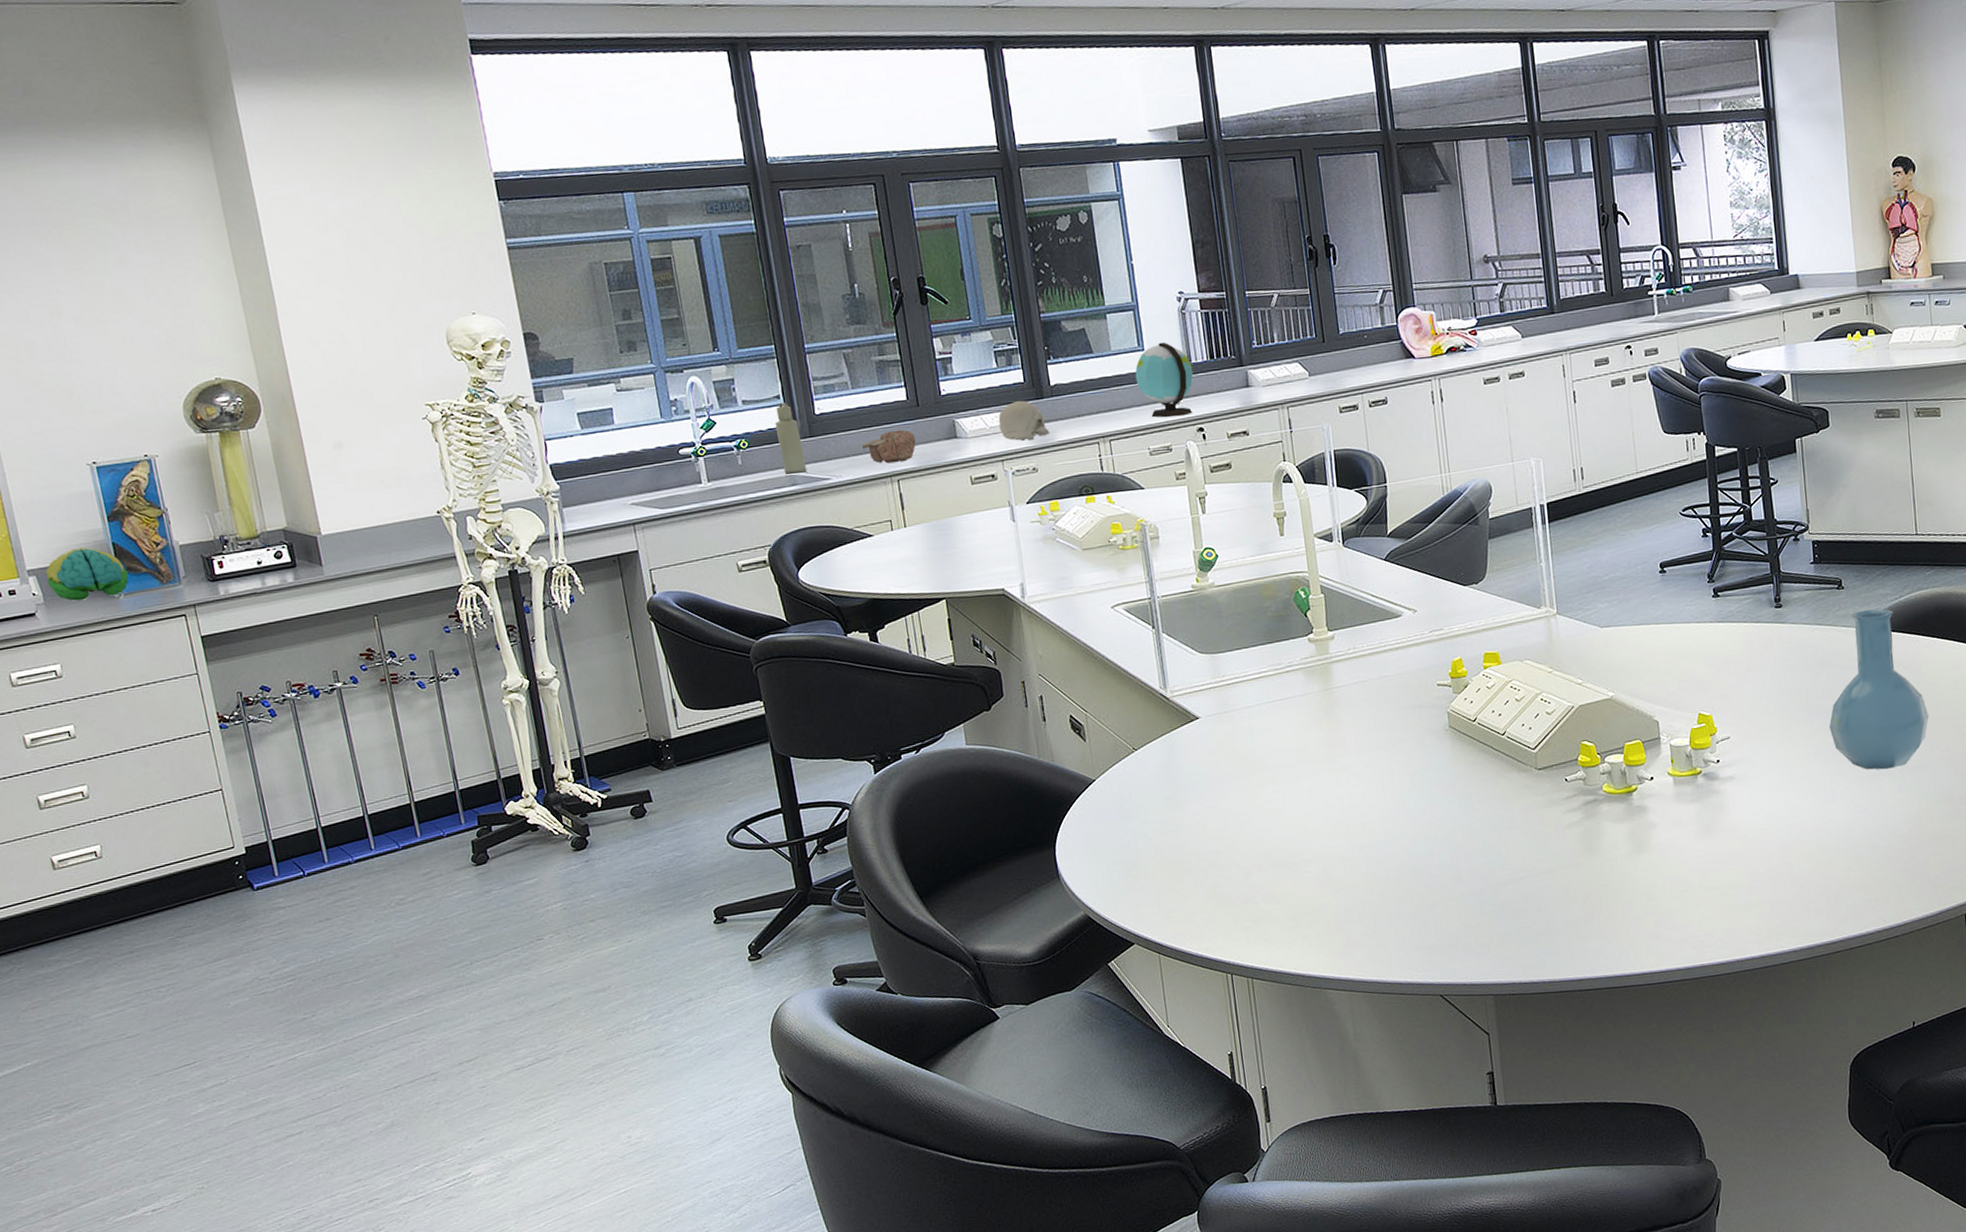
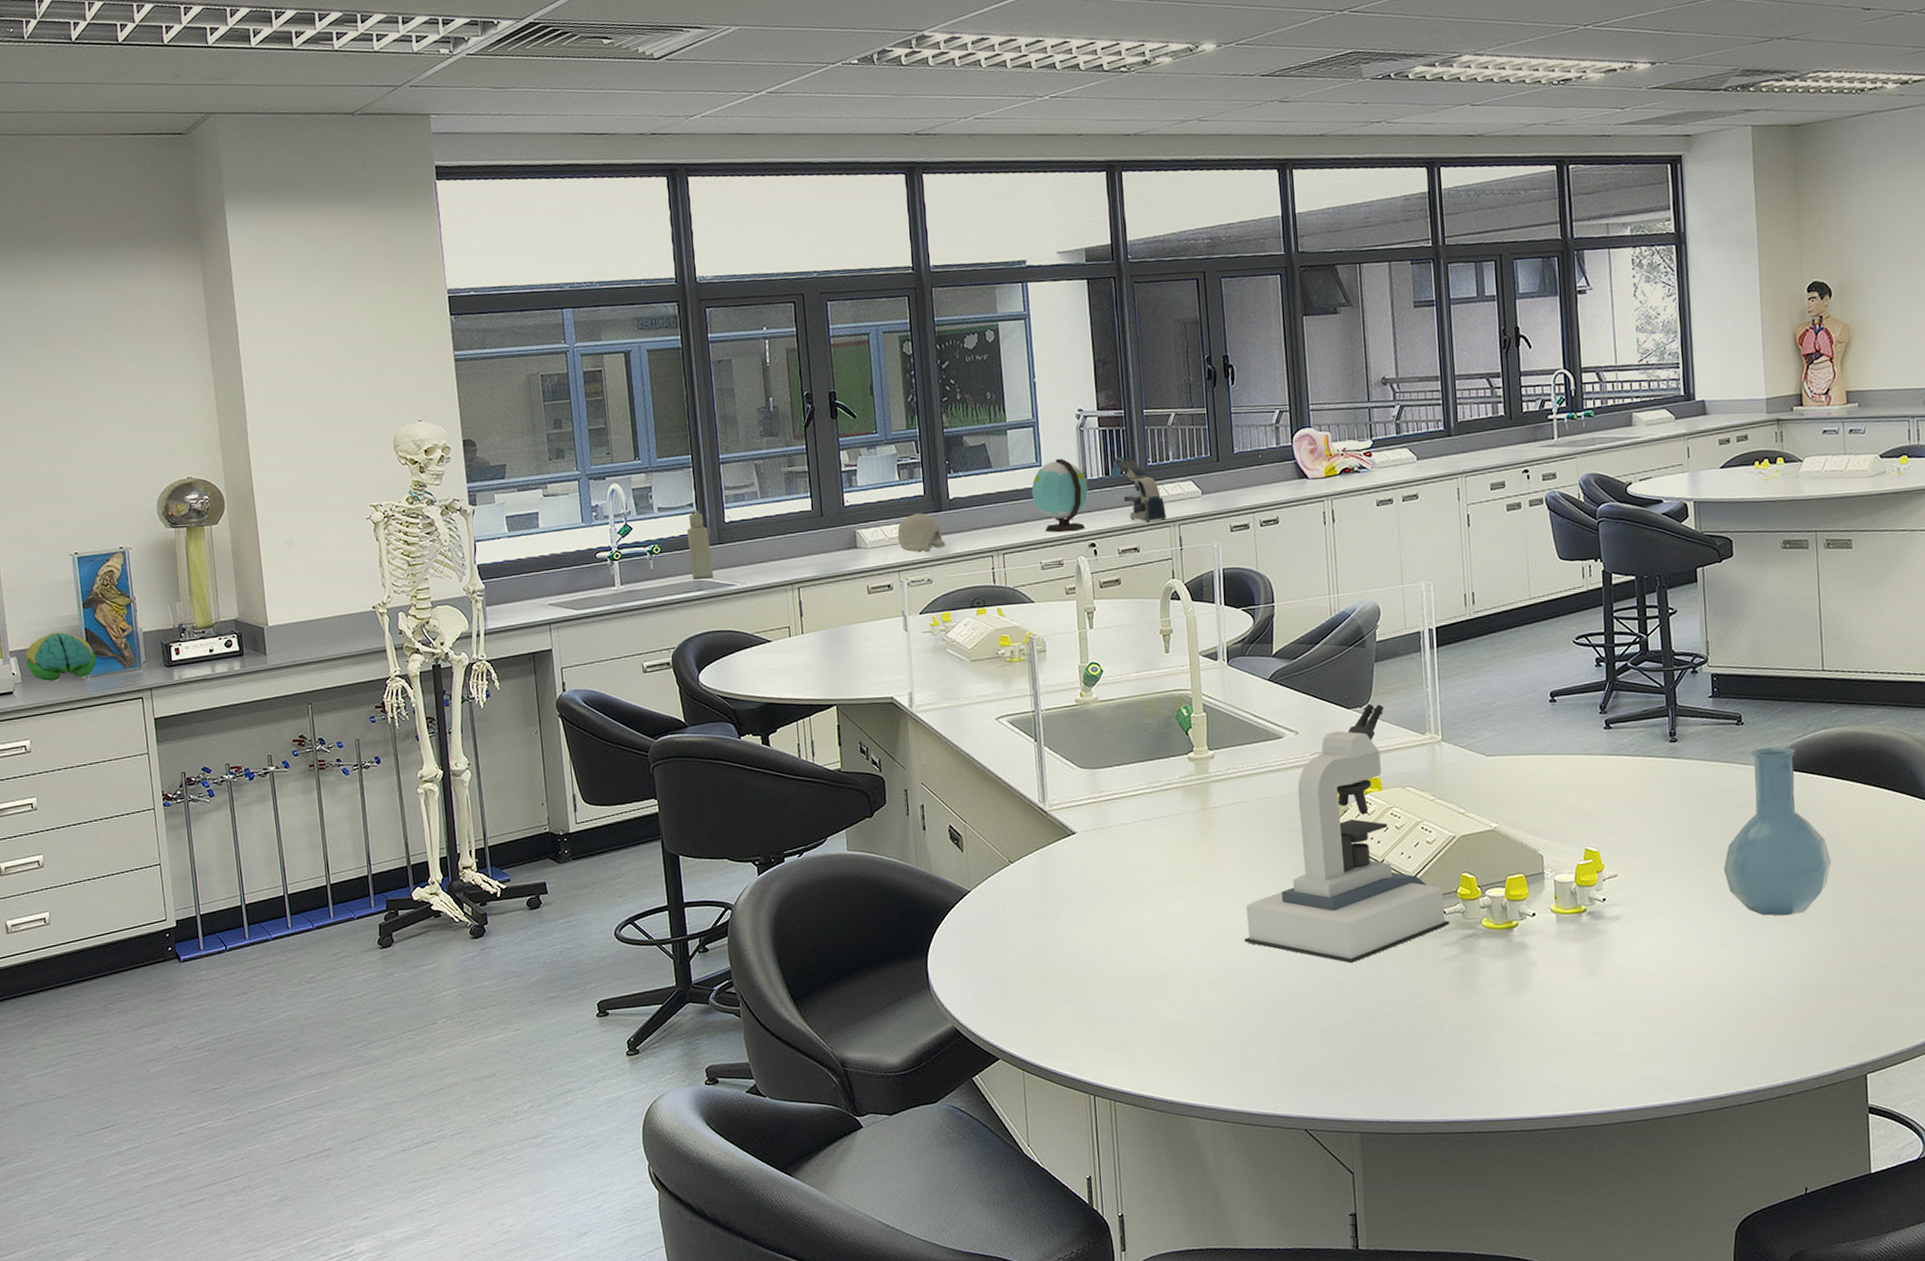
anatomical model: present [861,429,916,464] -> none [766,539,818,572]
microscope: none [1214,339,1275,406] -> present [1110,456,1167,523]
microscope: none [1372,580,1572,833] -> present [1244,703,1450,963]

